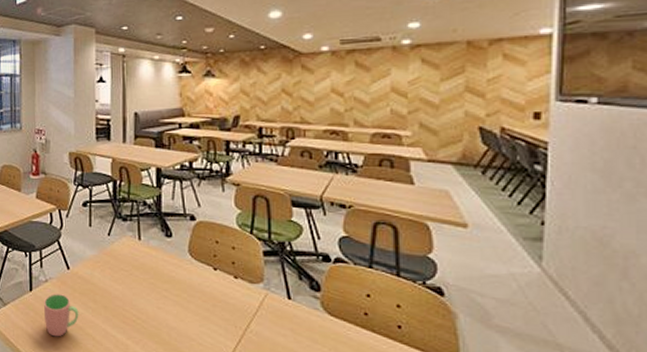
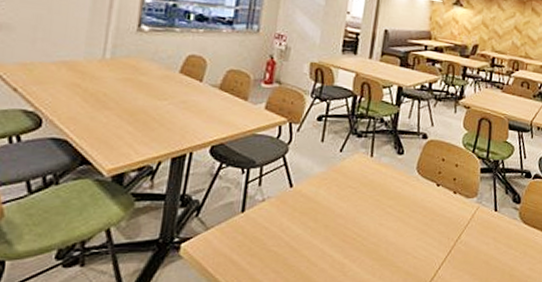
cup: present [44,294,79,337] -> none [254,214,297,262]

